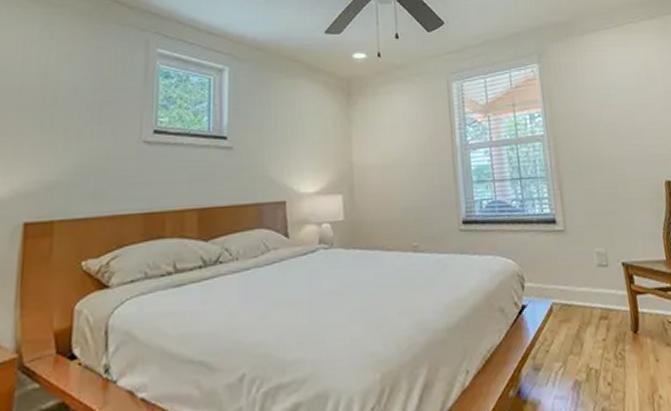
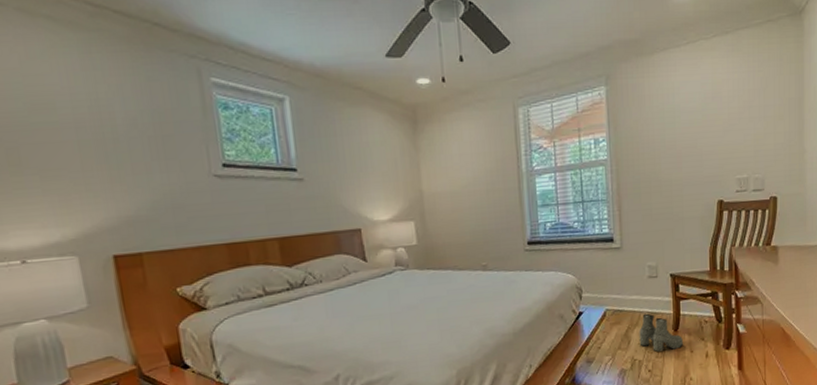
boots: none [592,309,646,360] -> present [639,313,683,353]

